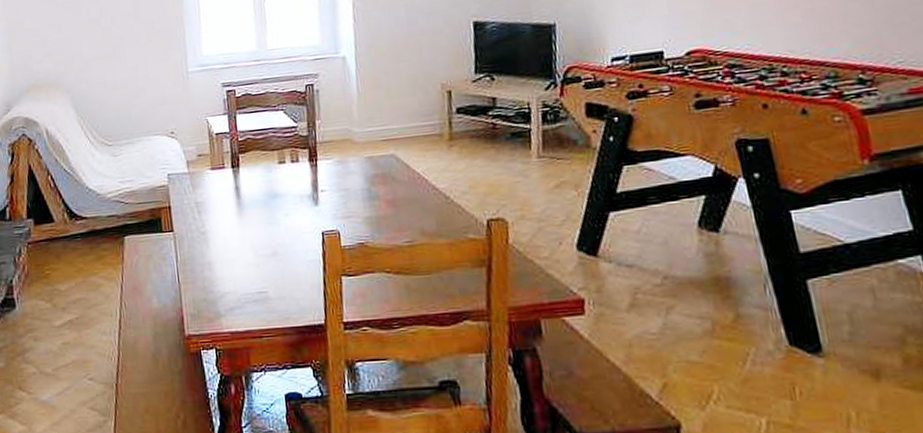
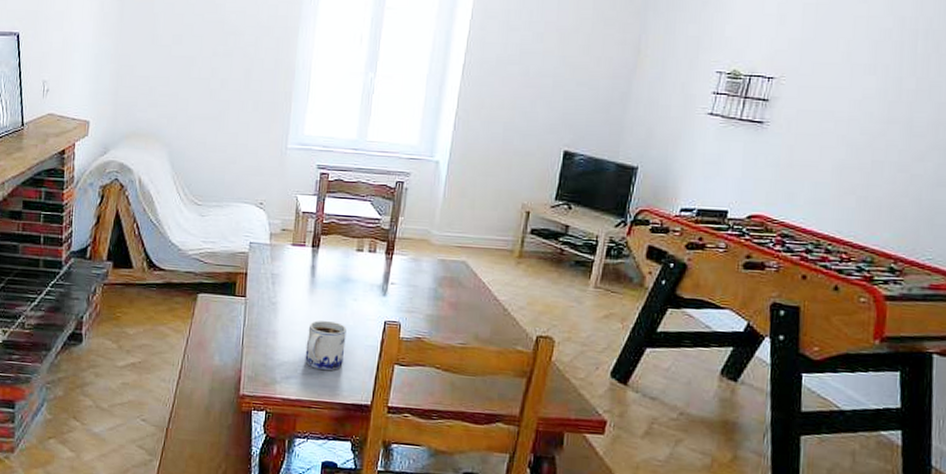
mug: none [244,241,287,295] -> present [305,321,347,371]

